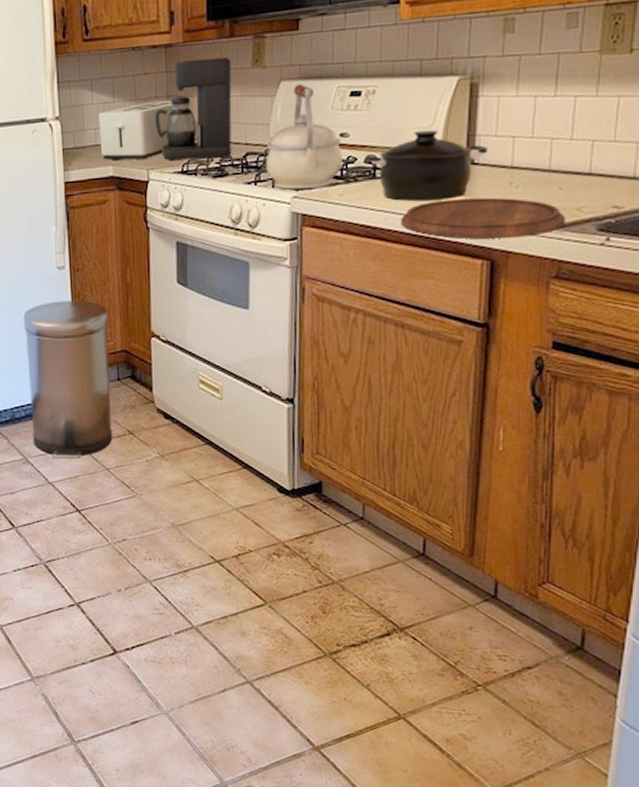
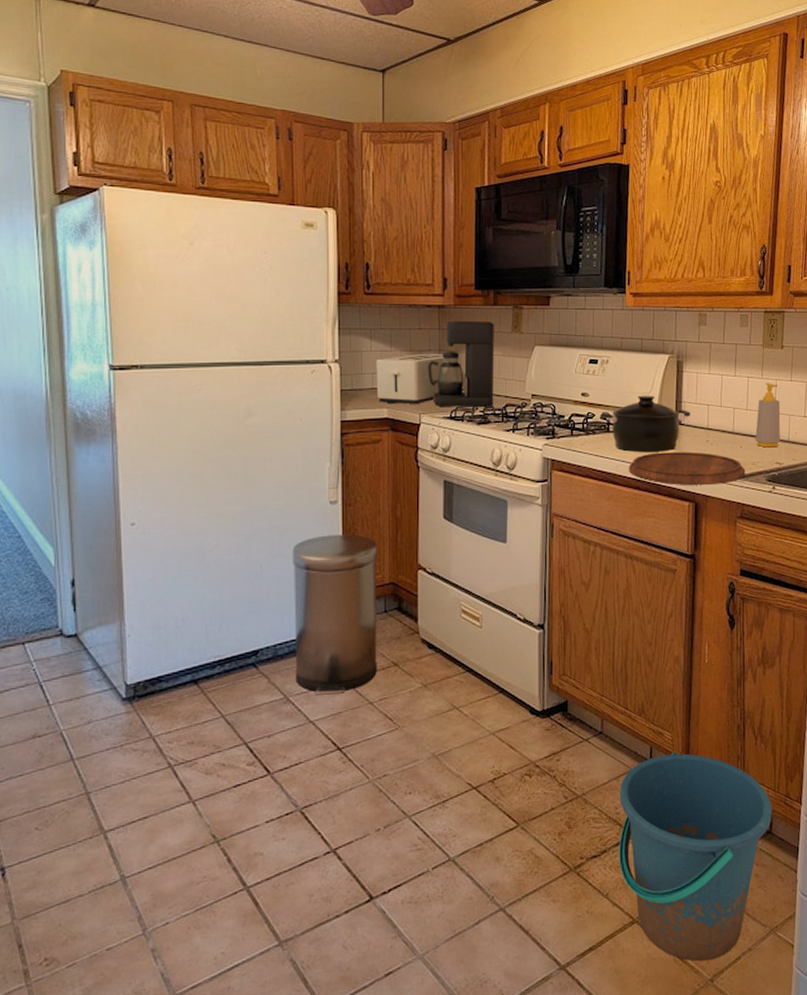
kettle: present [265,83,342,191] -> none [522,349,584,439]
bucket: none [383,546,585,772] -> present [619,751,772,962]
soap bottle: none [583,101,624,188] -> present [755,383,781,448]

